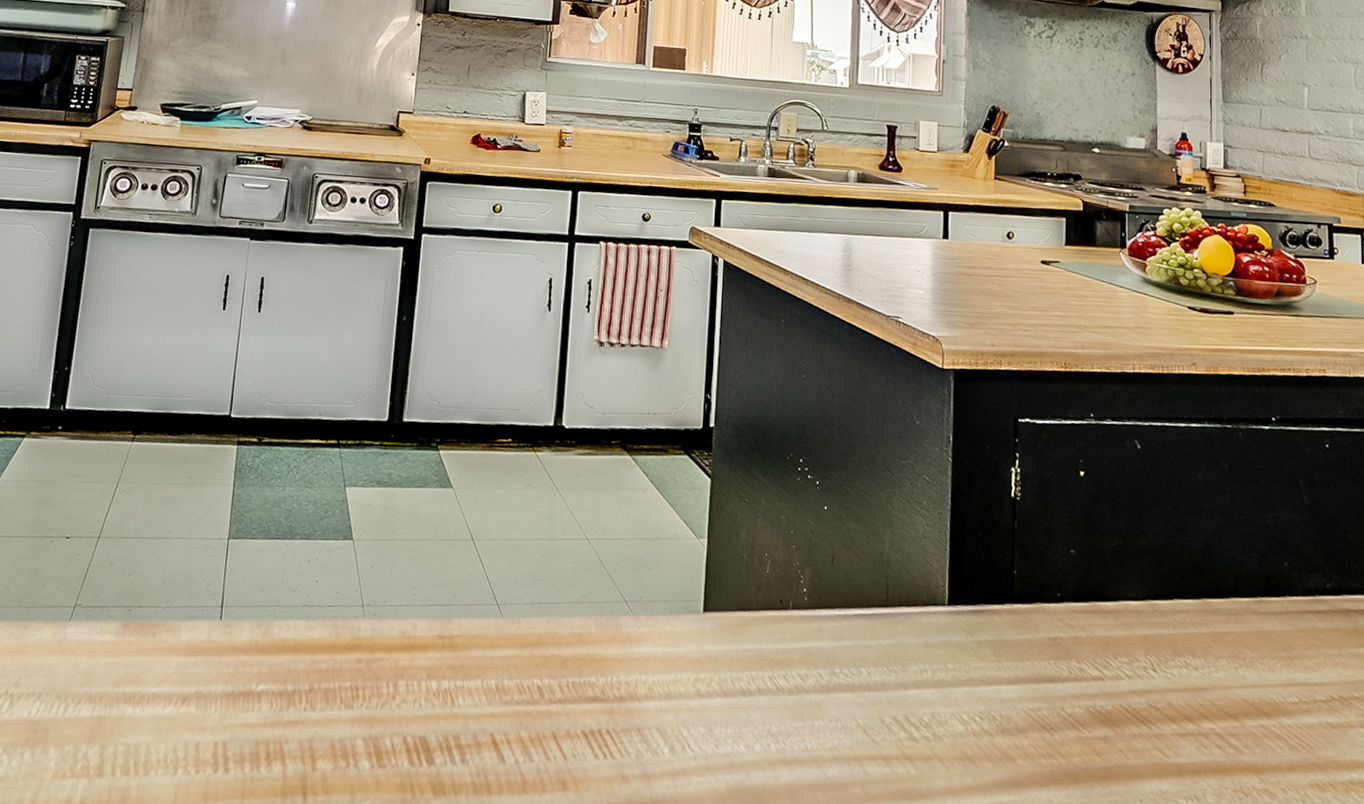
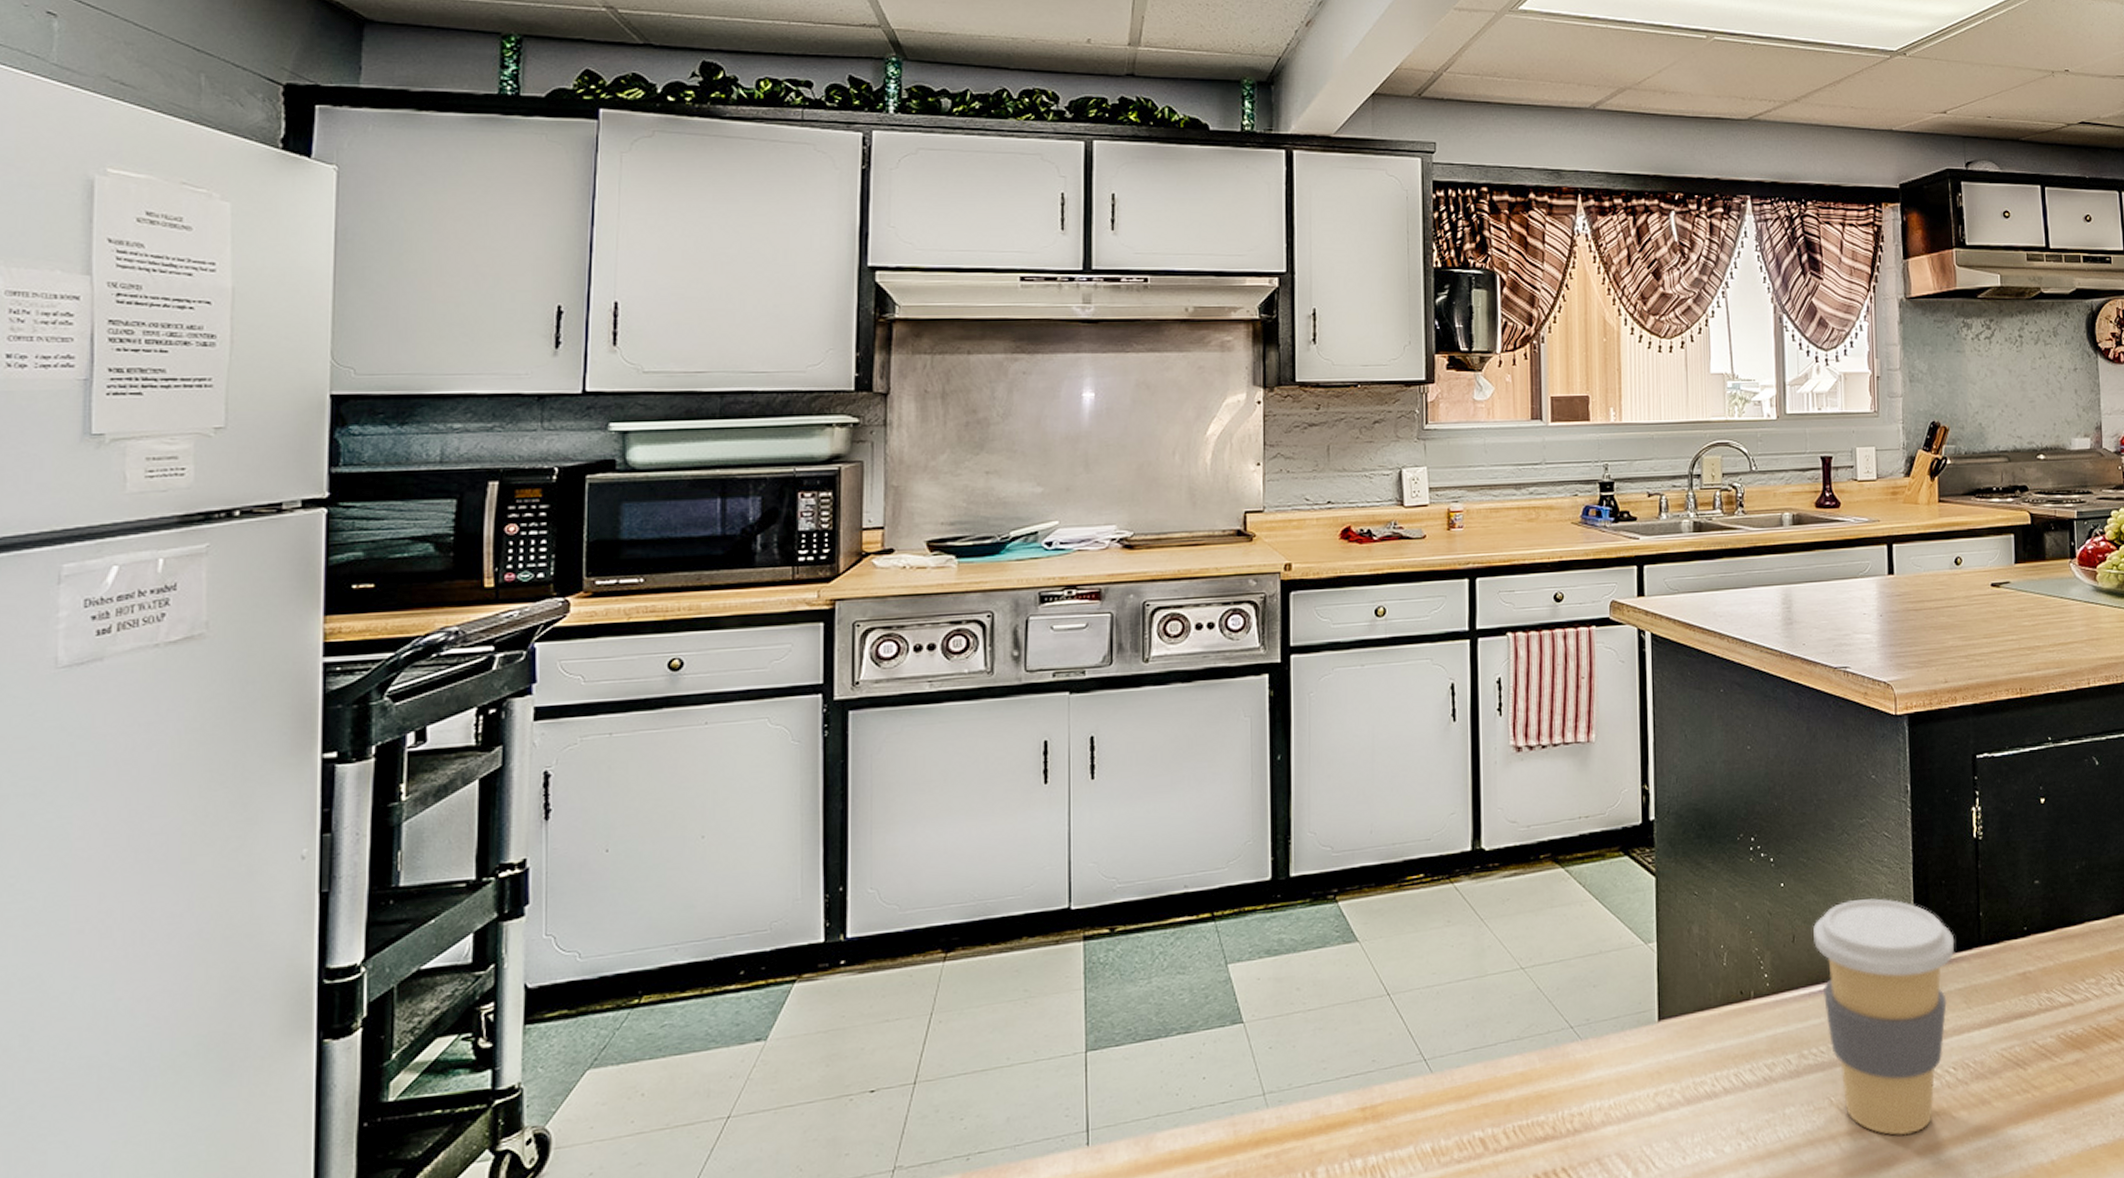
coffee cup: none [852,534,988,773] -> present [1813,898,1955,1136]

